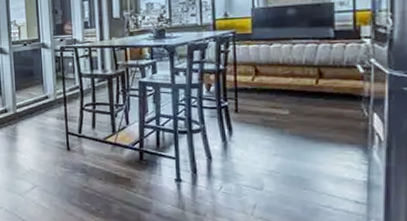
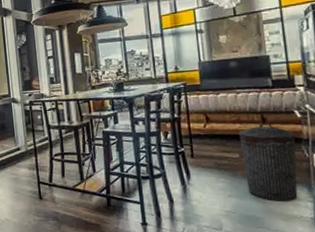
trash can: none [291,77,355,163] -> present [239,123,298,201]

